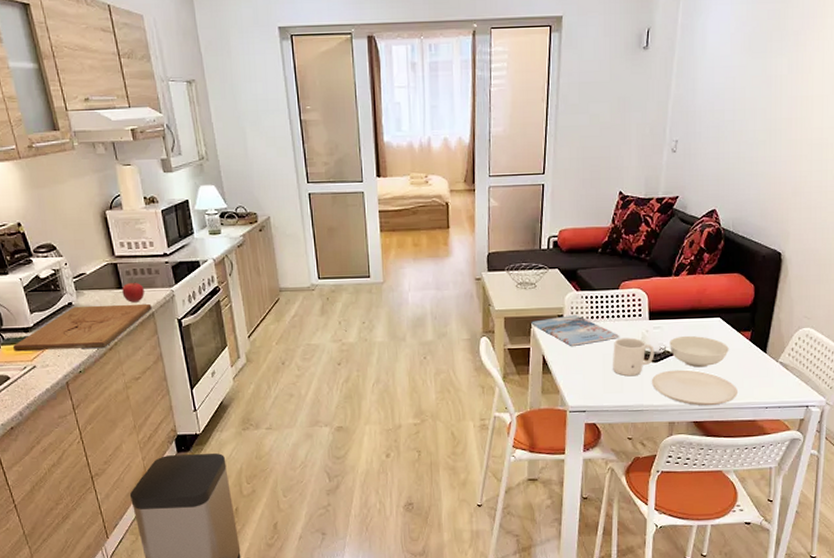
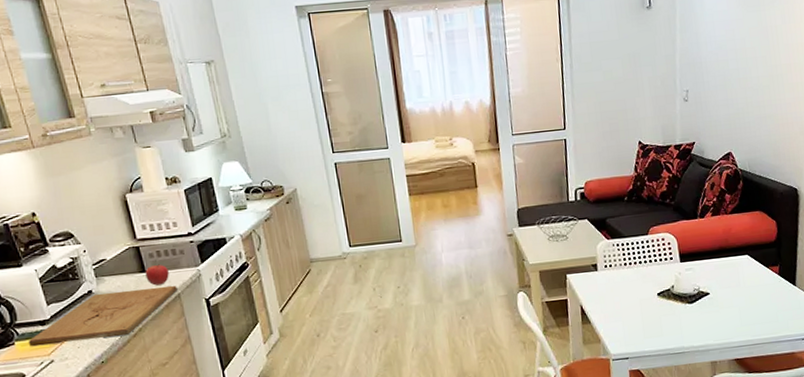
magazine: present [531,314,620,346] -> none [566,262,655,294]
mug: present [613,337,654,377] -> none [649,281,690,320]
plate: present [651,369,737,406] -> none [689,308,774,343]
bowl: present [670,335,729,368] -> none [702,274,760,306]

